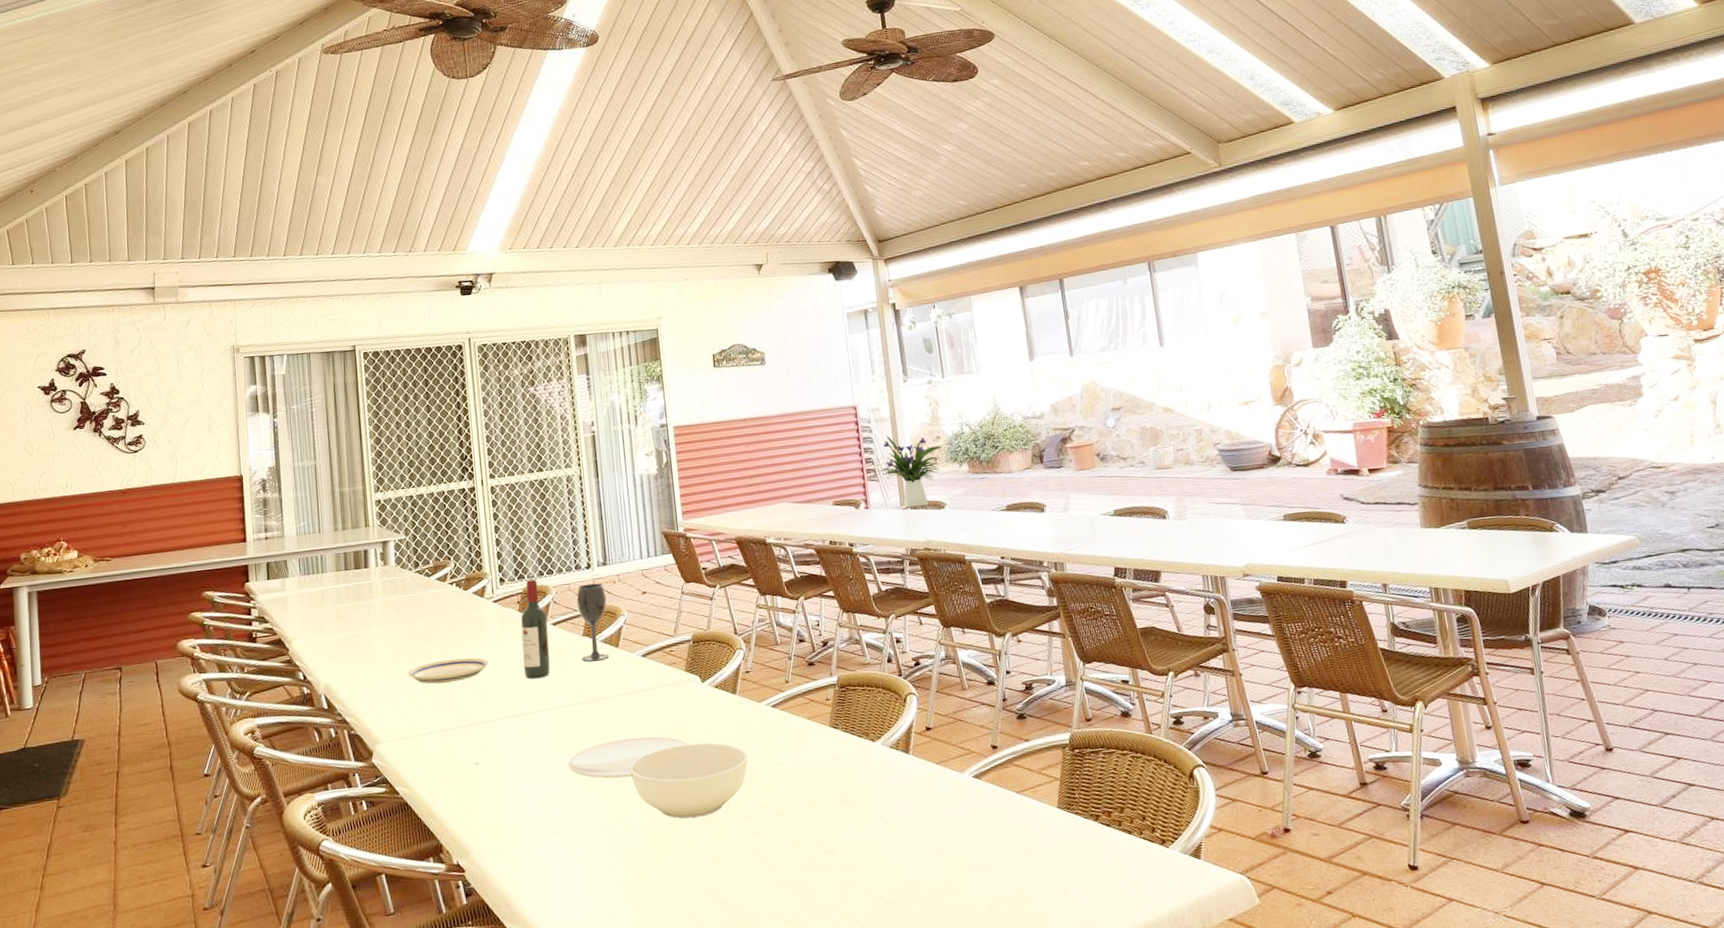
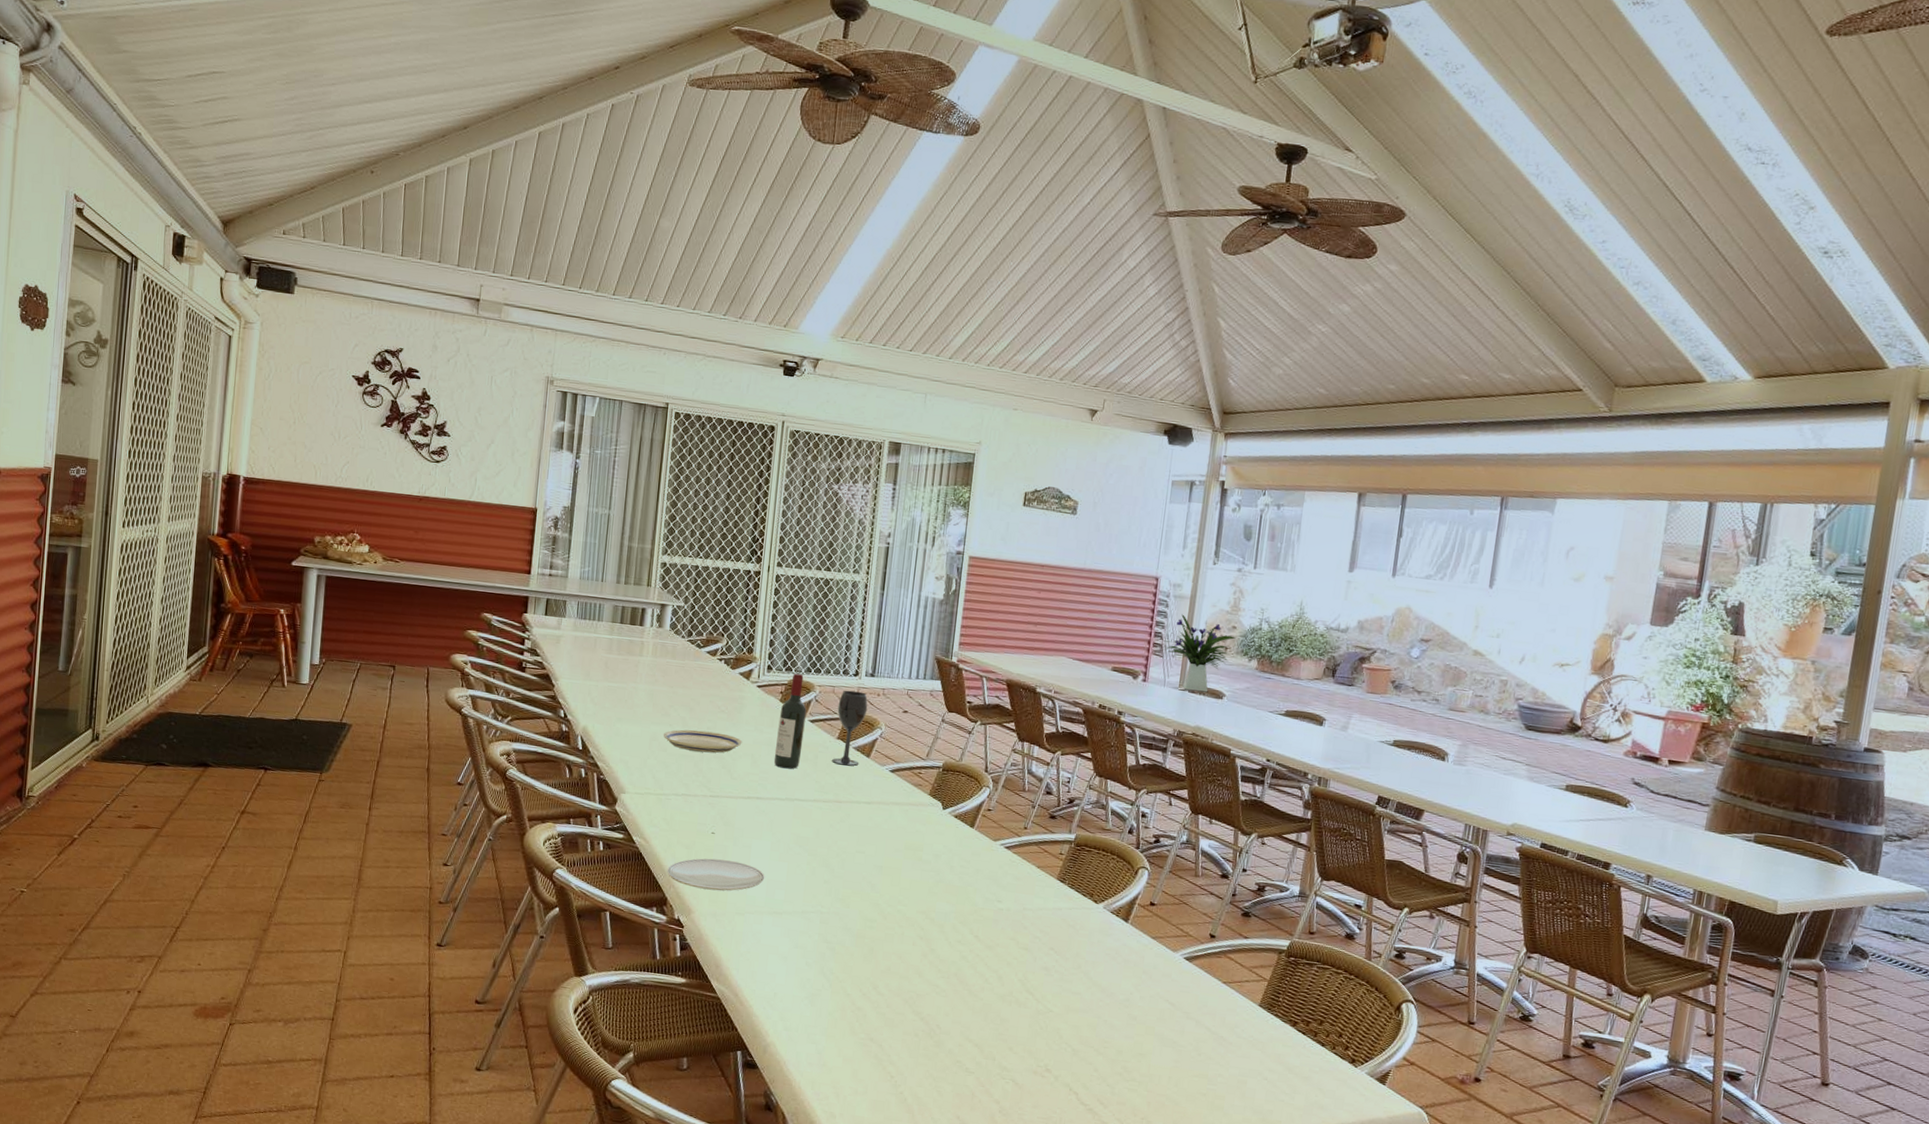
plate: none [437,787,538,826] -> present [667,858,765,891]
plate: present [567,736,689,779] -> none [798,842,918,880]
bowl: present [629,742,748,819] -> none [856,861,972,932]

